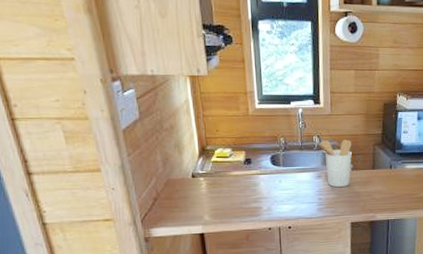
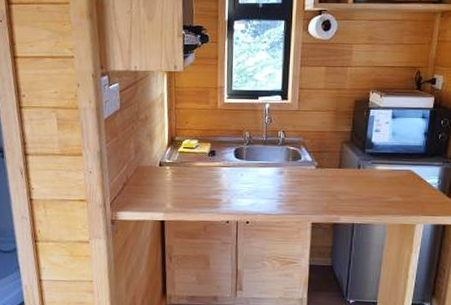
utensil holder: present [315,140,352,188] -> none [280,135,317,185]

